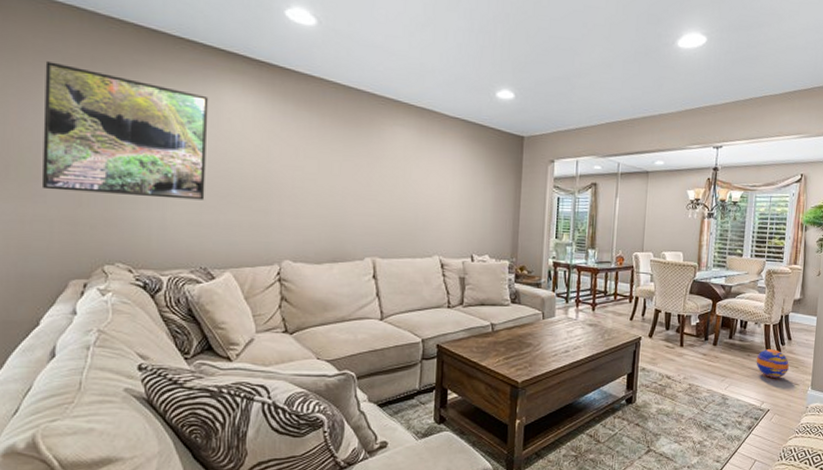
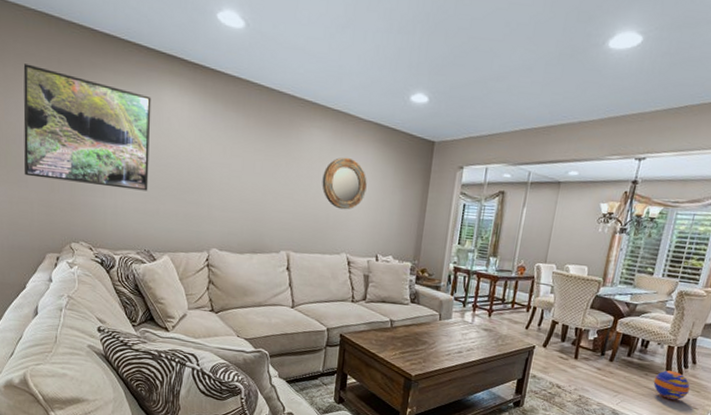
home mirror: none [408,154,457,210] -> present [322,157,367,210]

